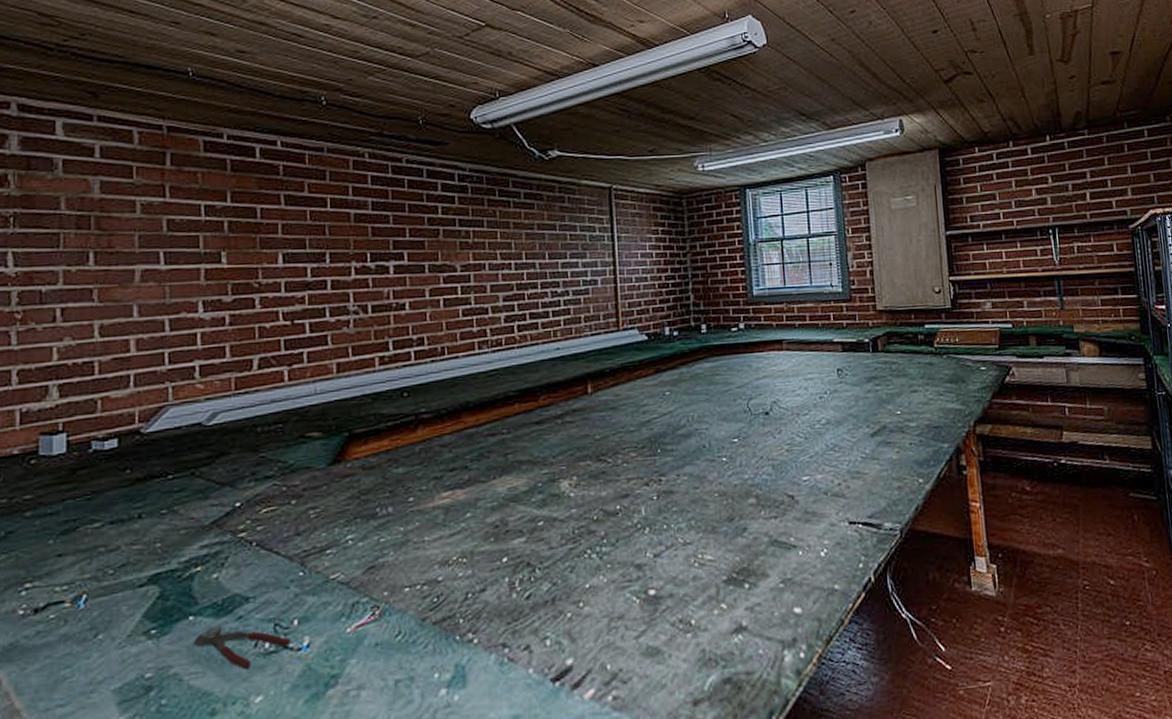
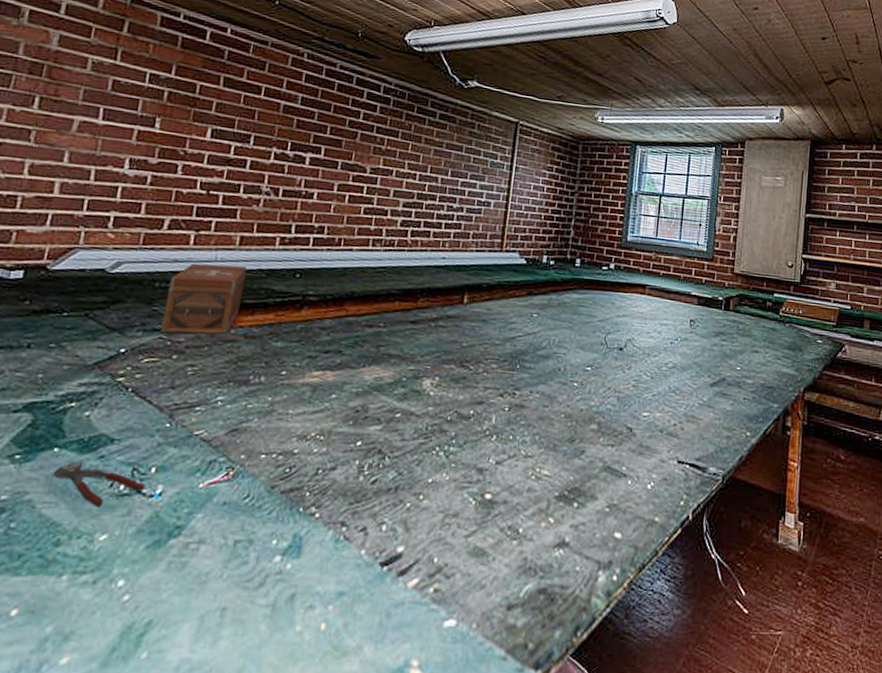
wooden box: none [272,394,352,481] -> present [160,263,248,335]

